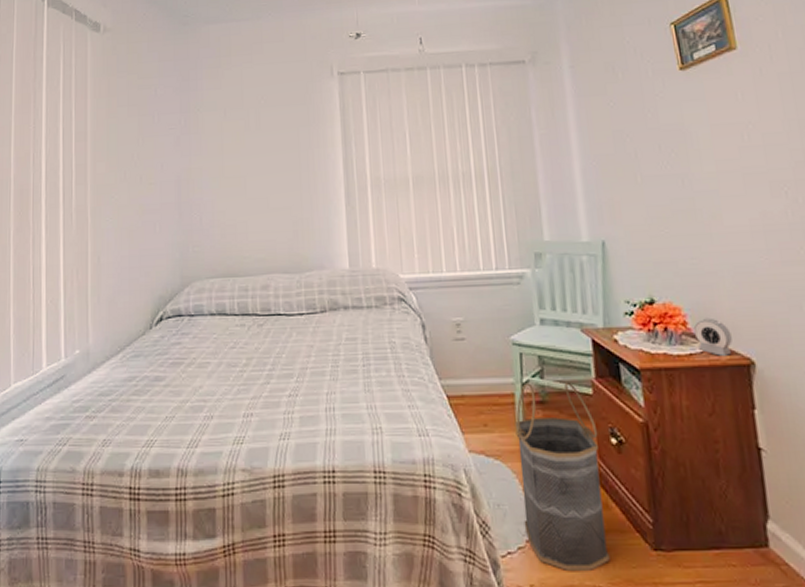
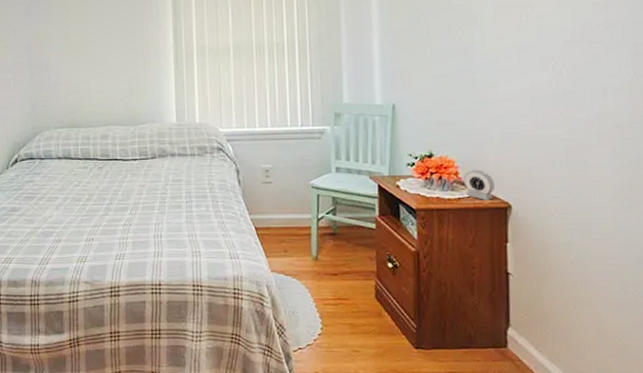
basket: present [515,382,610,570] -> none [310,218,380,362]

